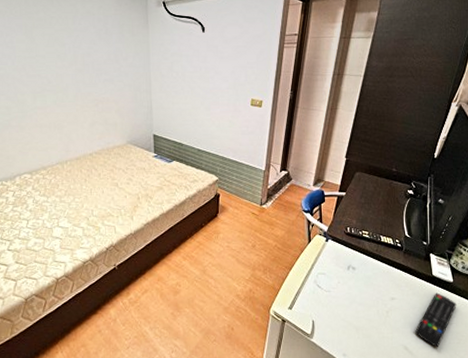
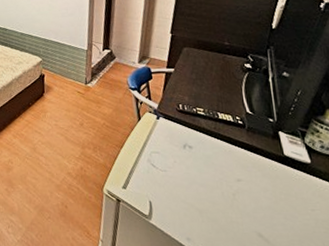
remote control: present [415,292,457,348] -> none [269,174,319,237]

